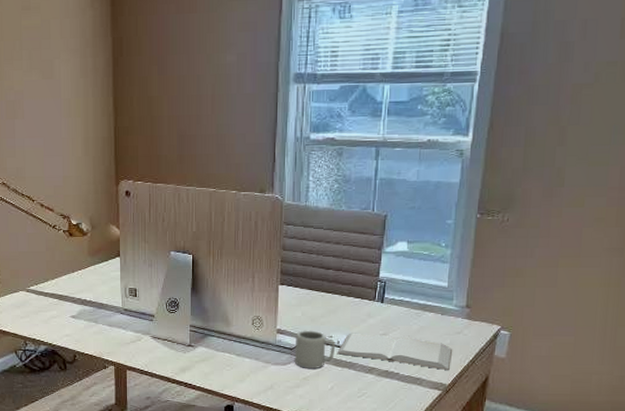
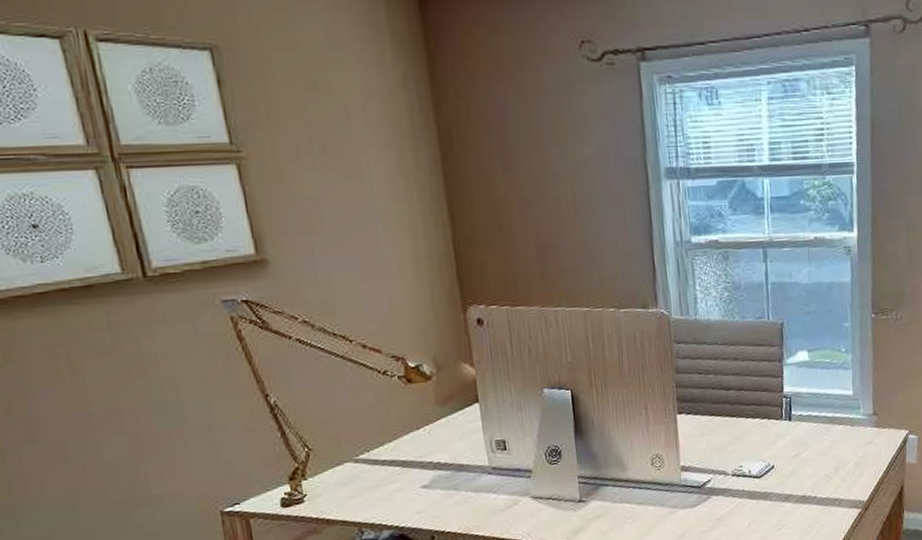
cup: present [294,330,336,368] -> none [702,461,748,507]
book: present [337,333,452,371] -> none [749,454,866,486]

